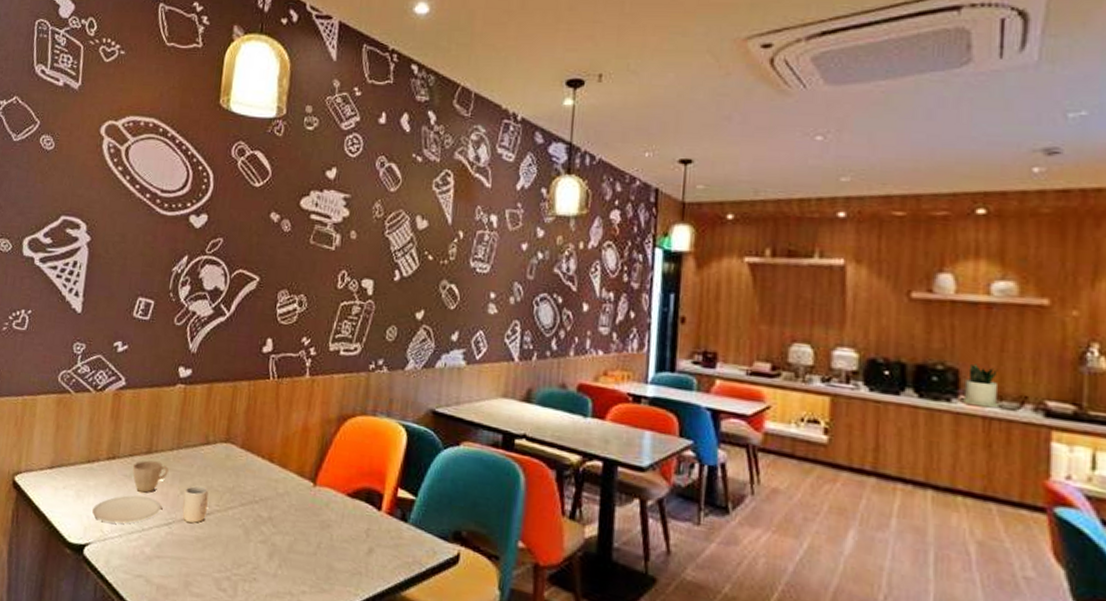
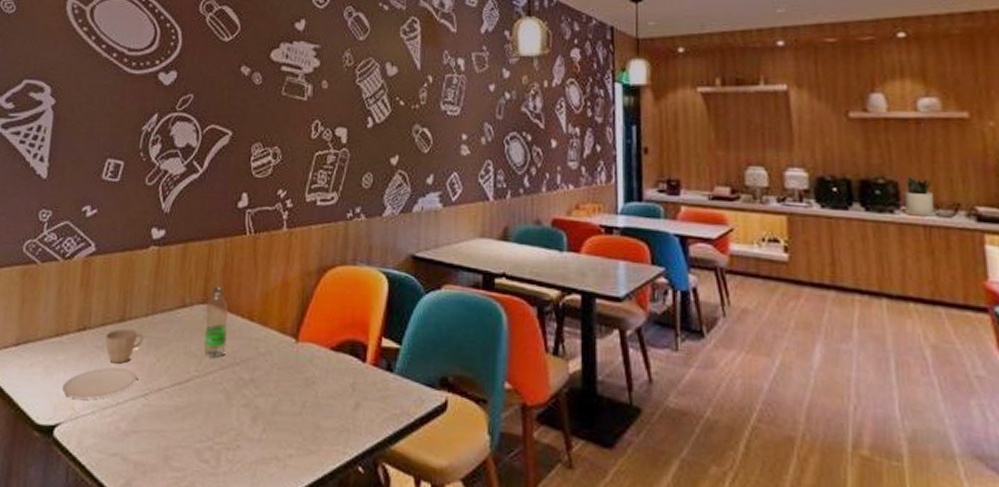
mug: present [182,485,209,524] -> none [159,351,187,393]
bottle: none [225,427,249,495] -> present [203,286,228,359]

